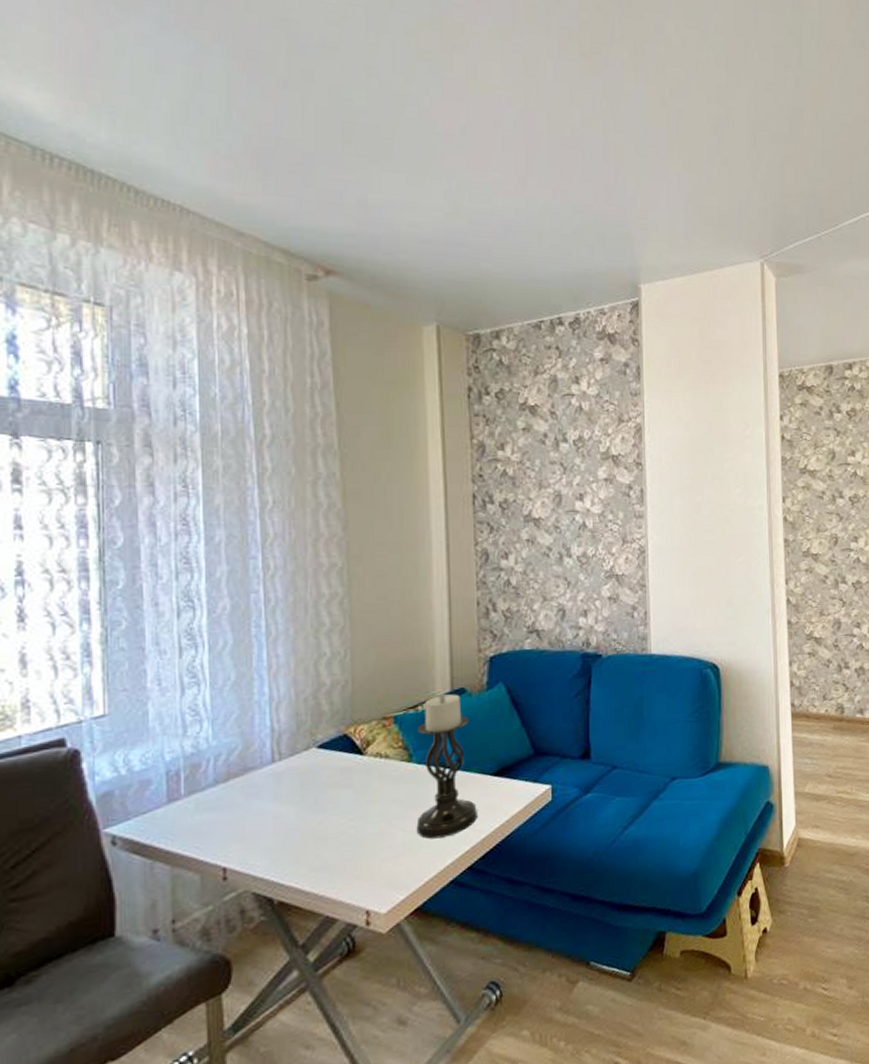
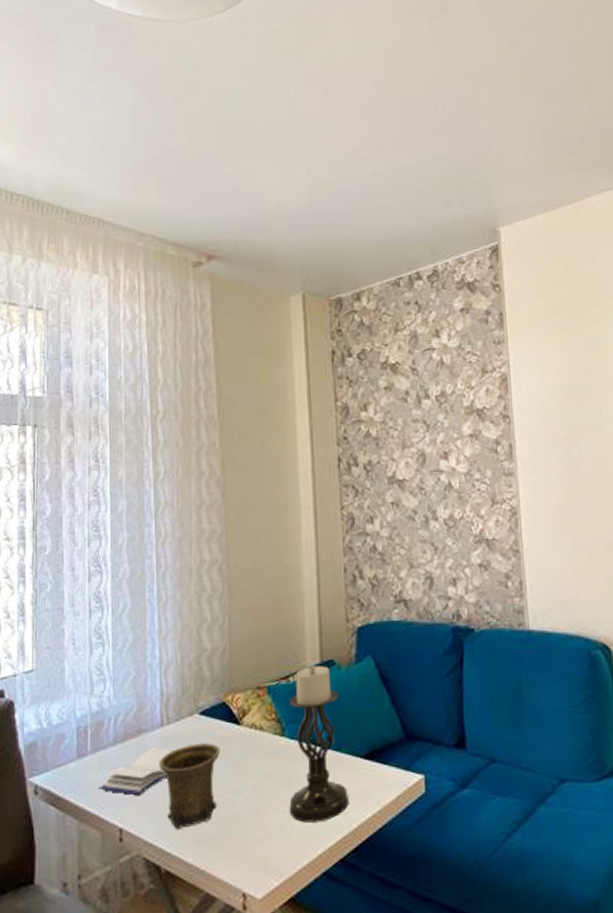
hardback book: none [195,783,288,834] -> present [98,747,174,795]
mug: none [269,774,341,860] -> present [158,743,220,828]

